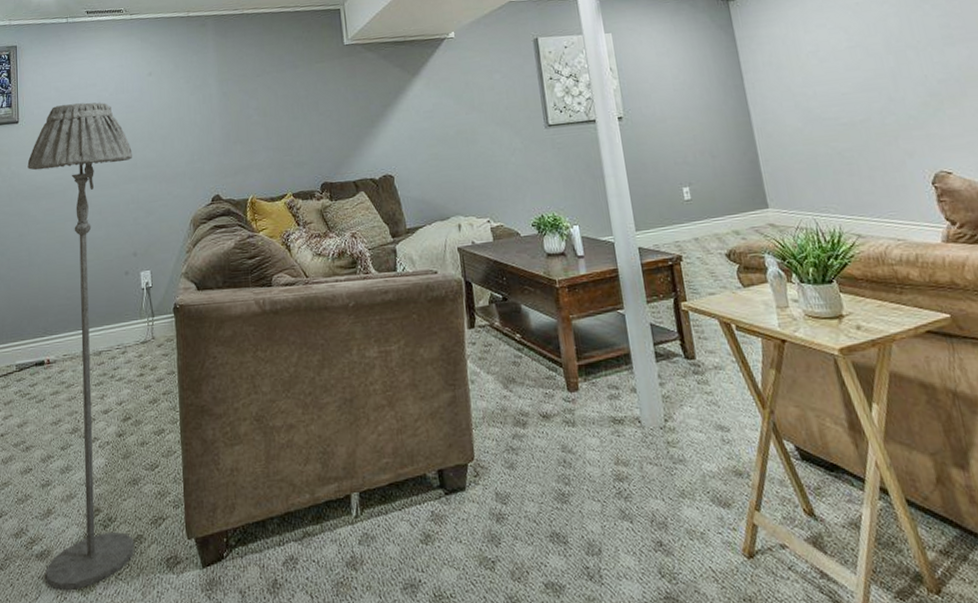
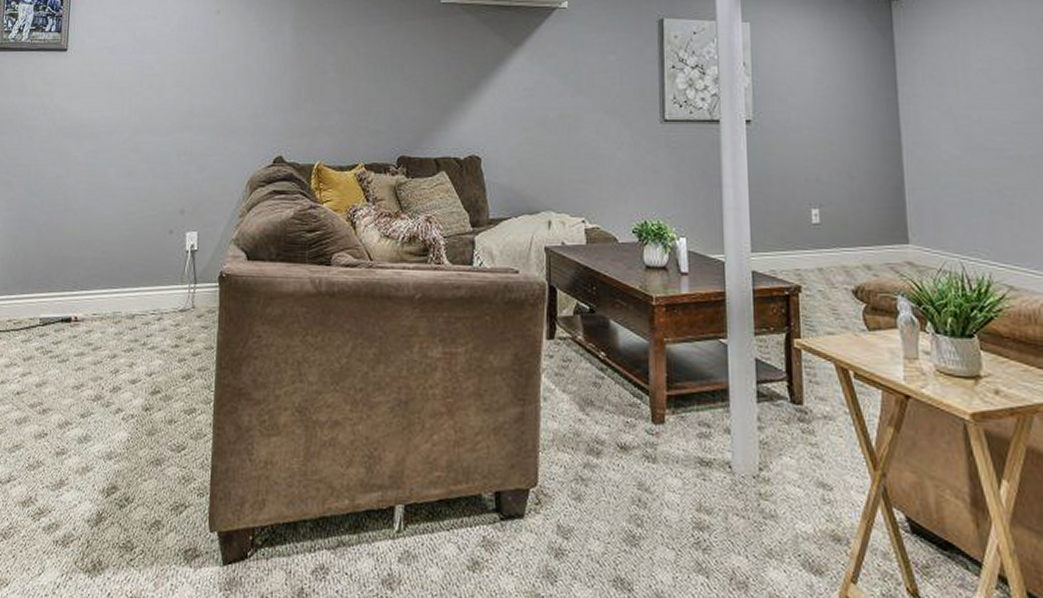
floor lamp: present [27,102,134,590] -> none [51,35,190,571]

